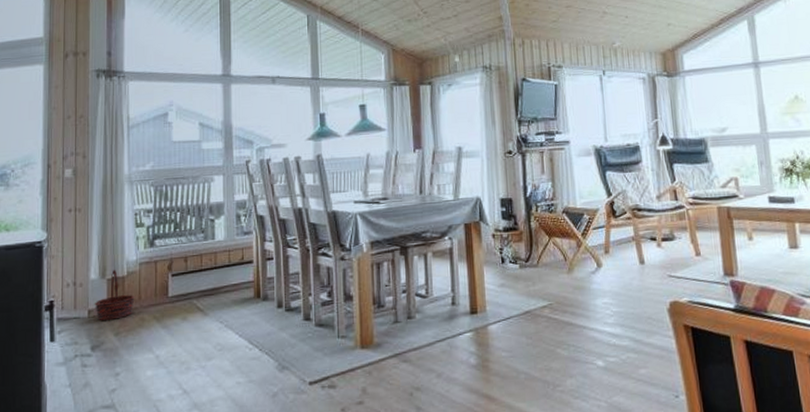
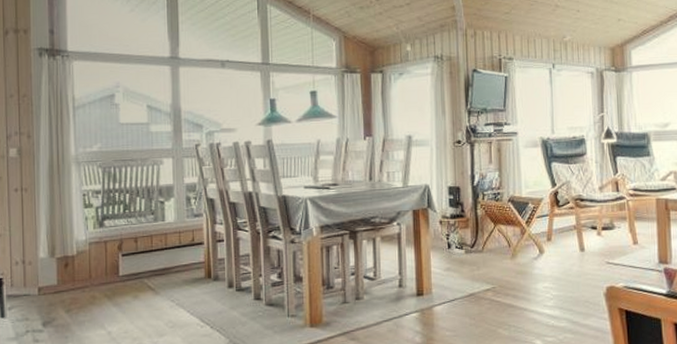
basket: present [94,270,135,320] -> none [44,249,85,298]

